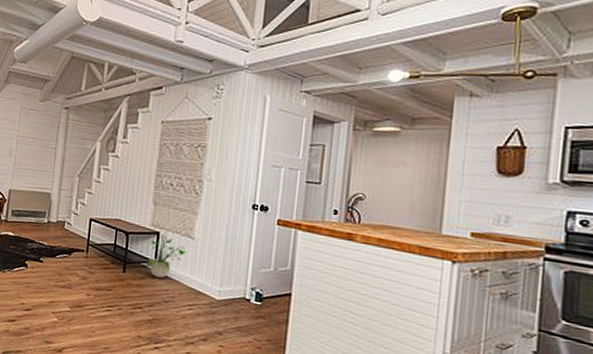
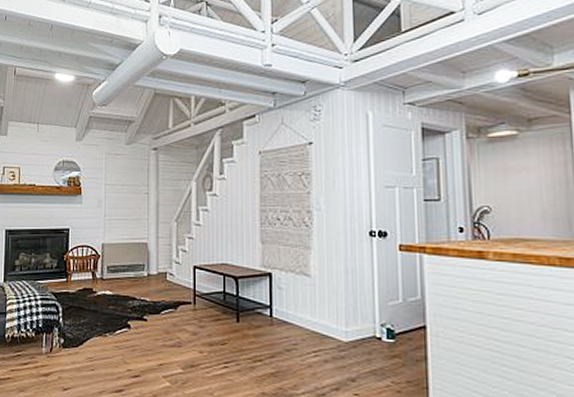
potted plant: present [147,229,186,278] -> none [262,269,303,324]

